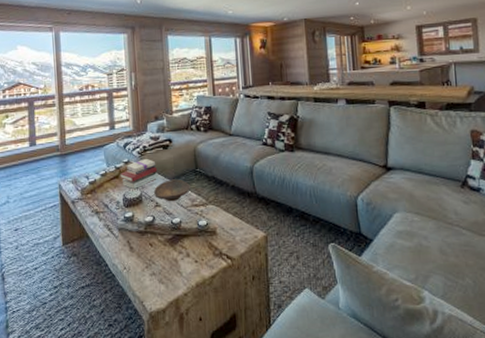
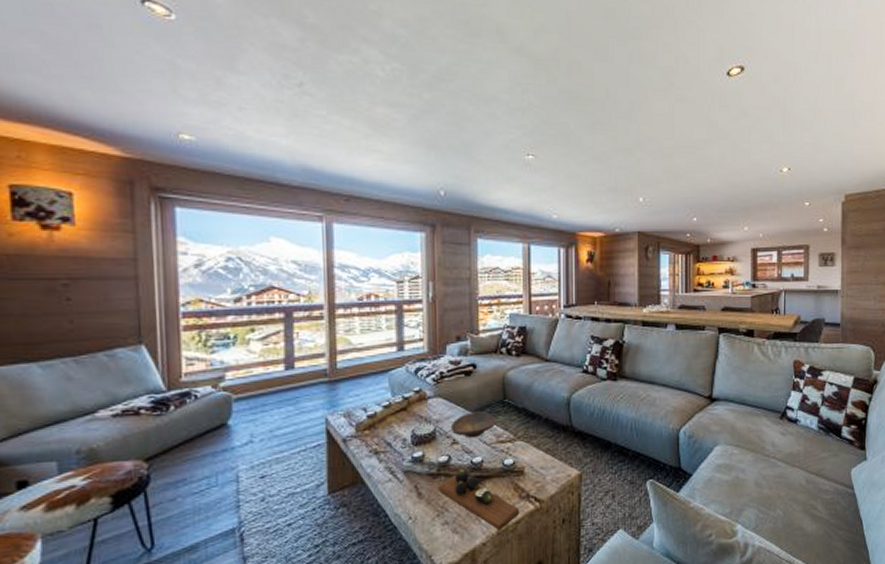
books: present [120,158,158,189] -> none [408,386,457,423]
decorative tray: none [146,228,215,284] -> present [439,468,520,531]

